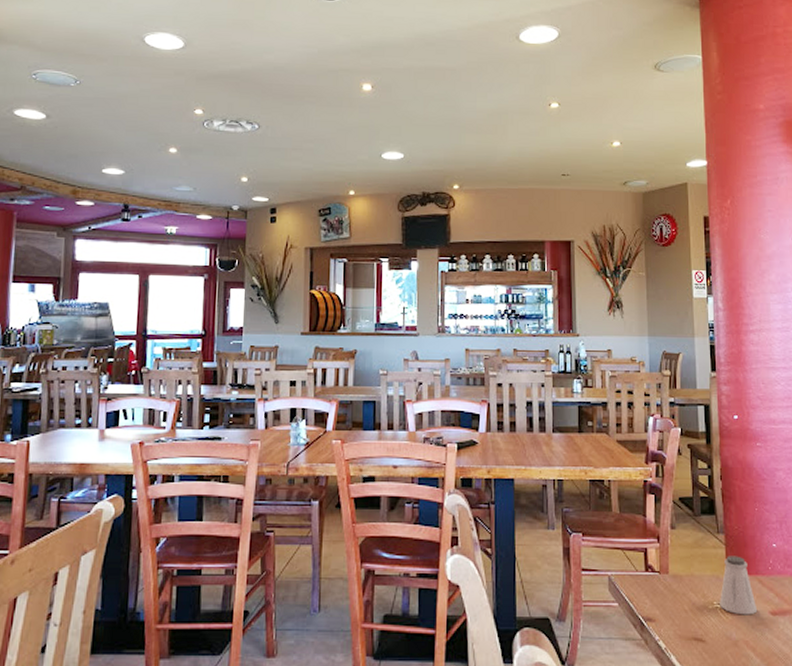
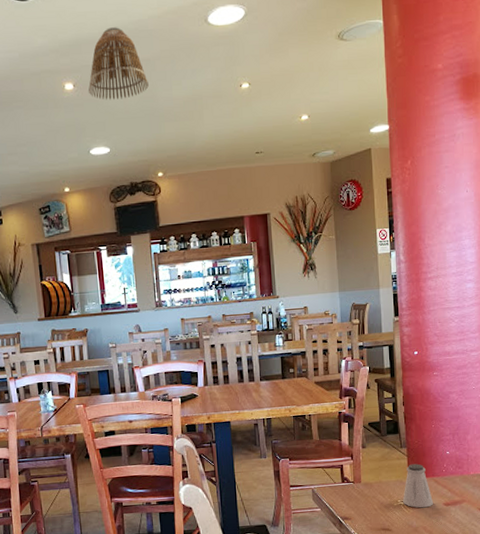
lamp shade: none [386,34,452,106] -> present [88,27,149,100]

